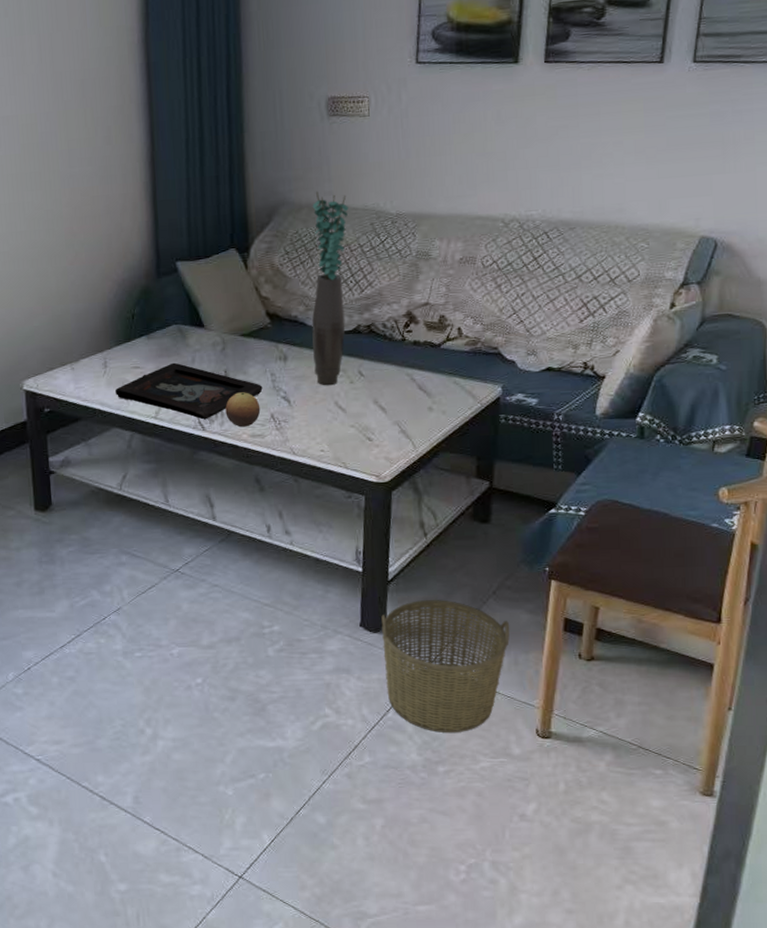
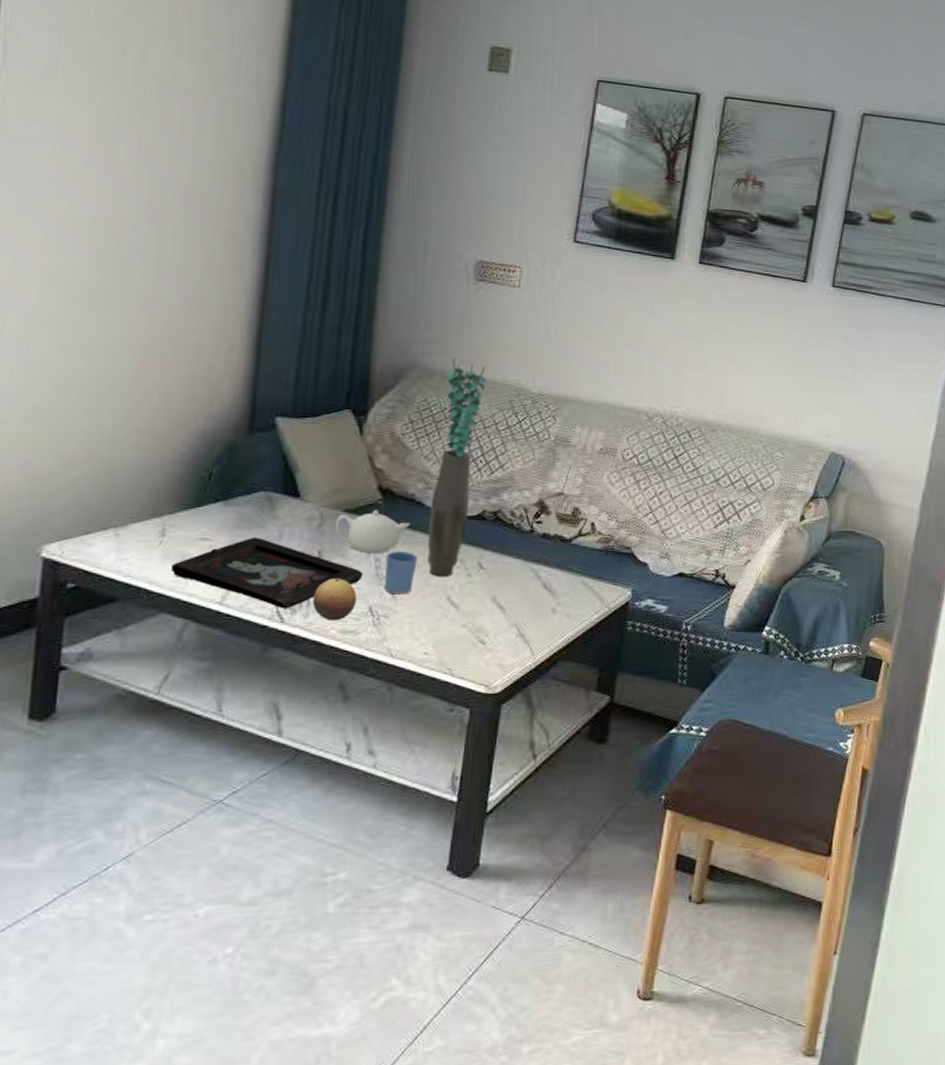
teapot: none [234,332,297,369] -> present [335,509,411,553]
mug: none [280,366,306,403] -> present [384,551,417,595]
basket: present [381,600,510,732] -> none [470,835,619,1002]

